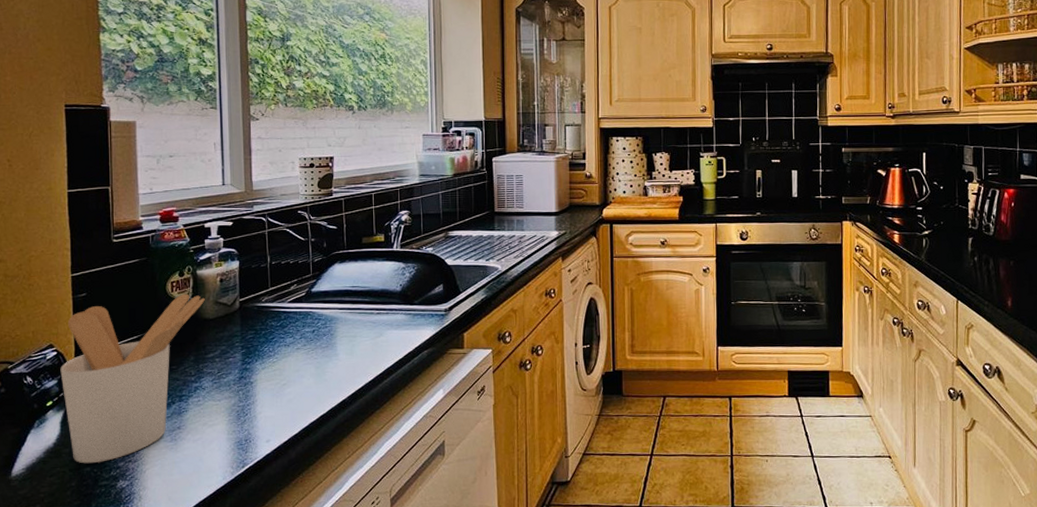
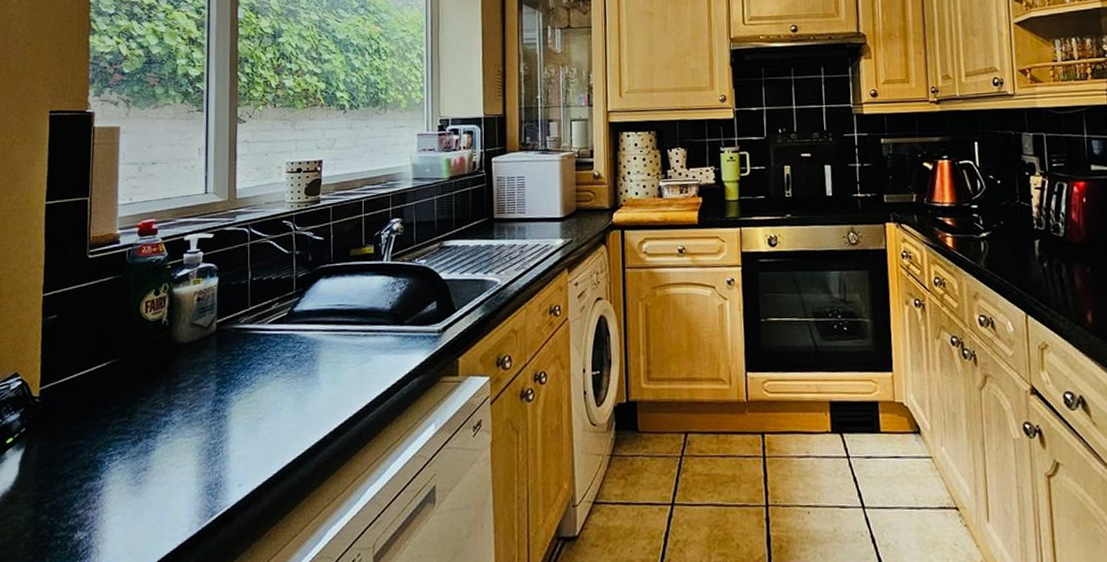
utensil holder: present [60,293,205,464] -> none [23,314,180,511]

